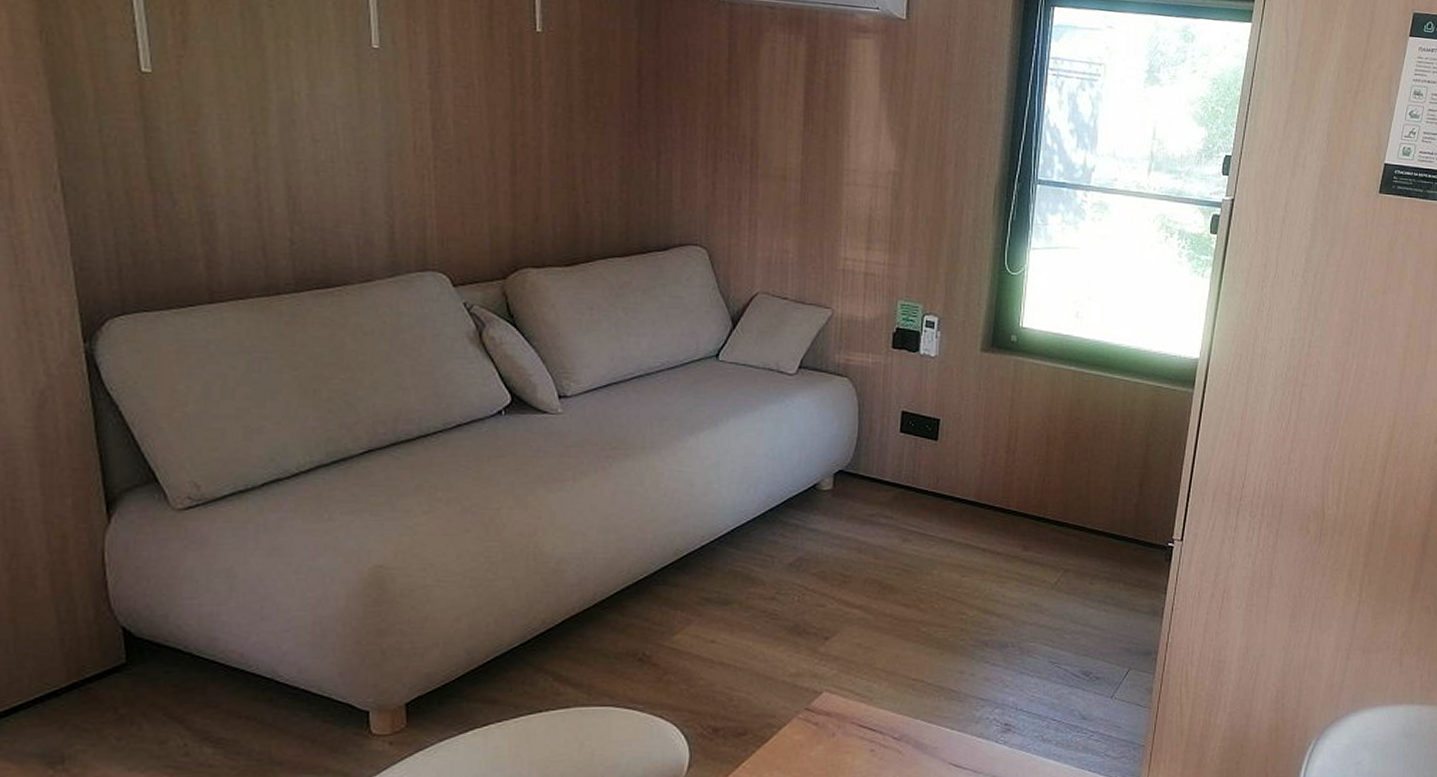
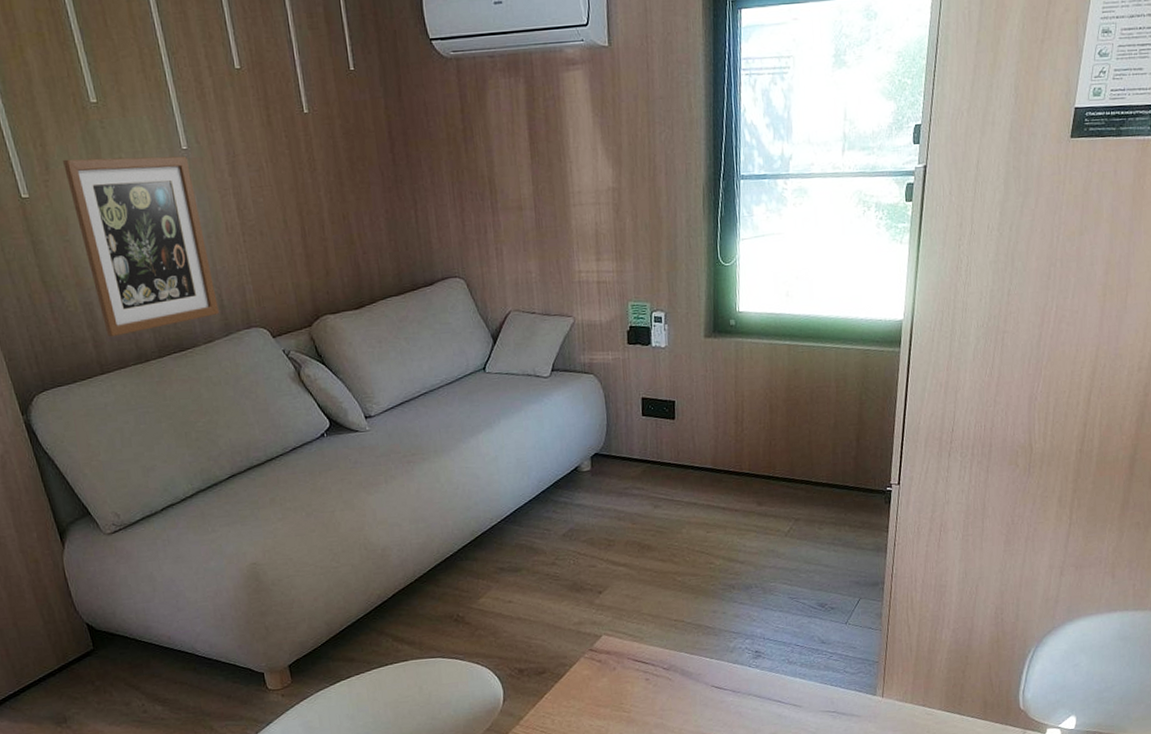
wall art: none [208,34,387,259] -> present [63,155,219,338]

